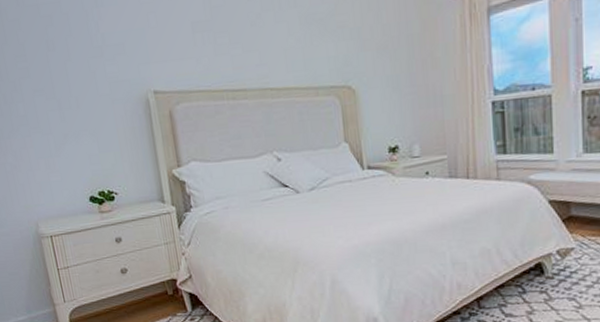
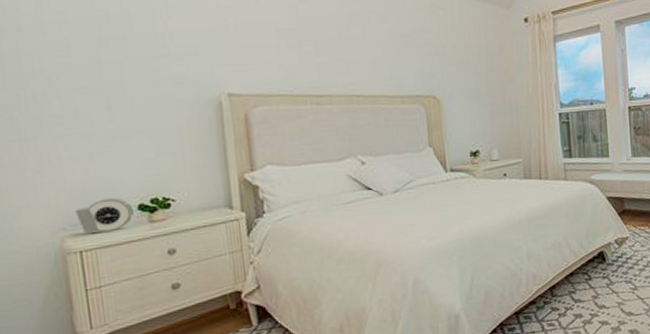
alarm clock: none [44,190,87,222] -> present [75,197,134,235]

